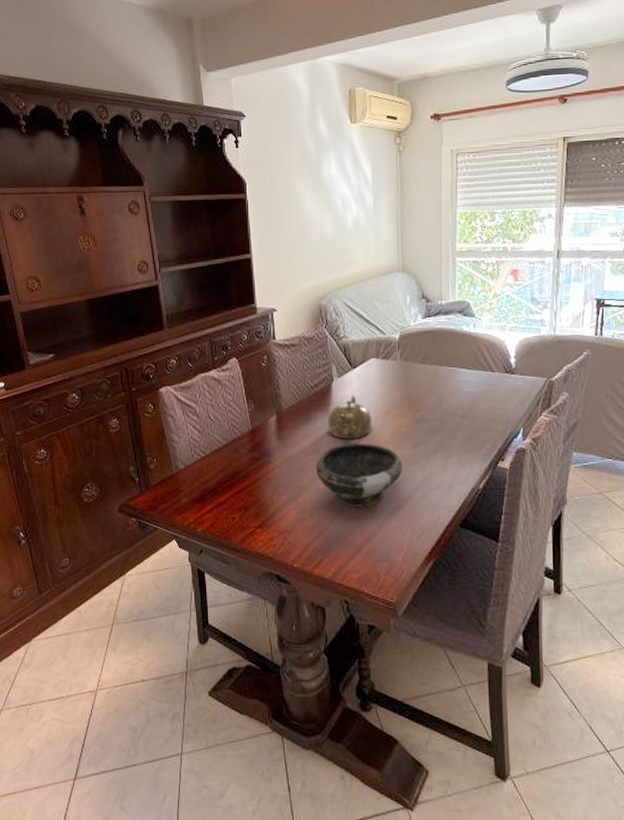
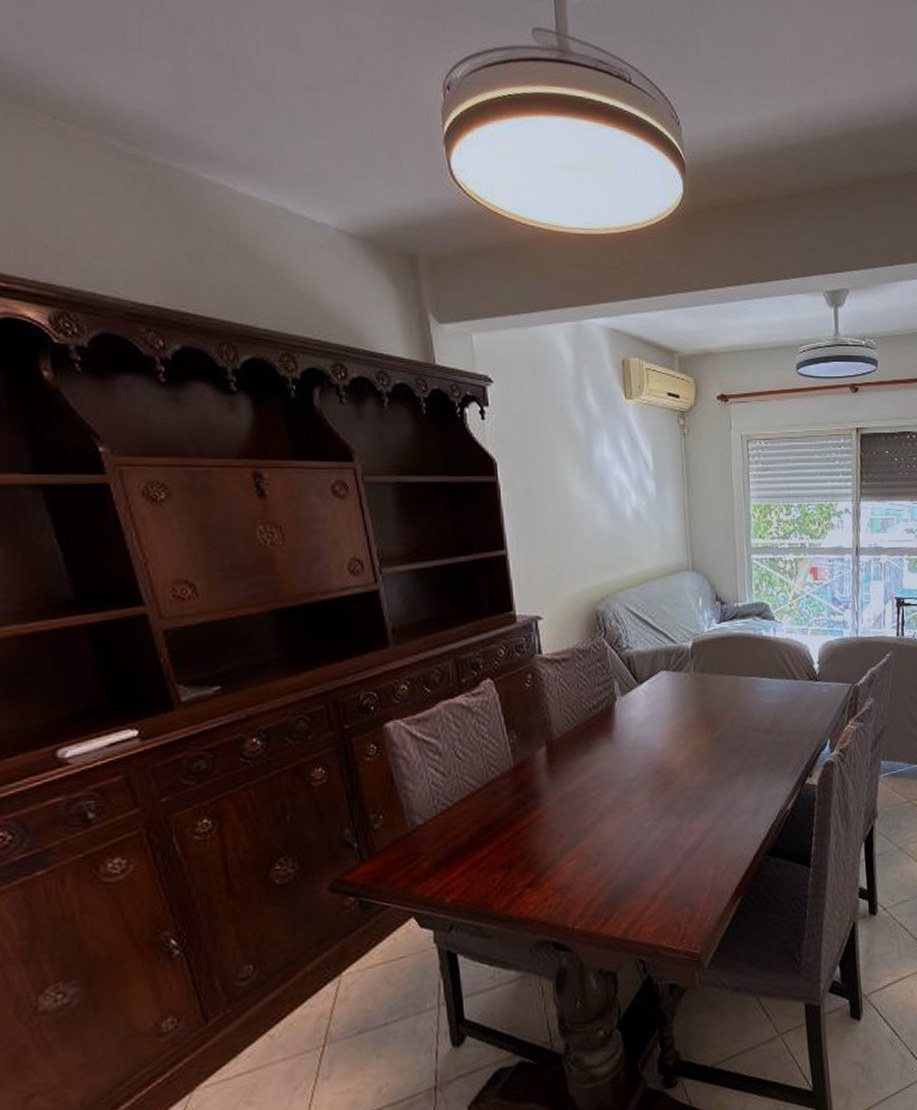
bowl: present [315,443,403,507] -> none [598,770,702,848]
teapot: present [327,395,372,439] -> none [610,715,665,768]

